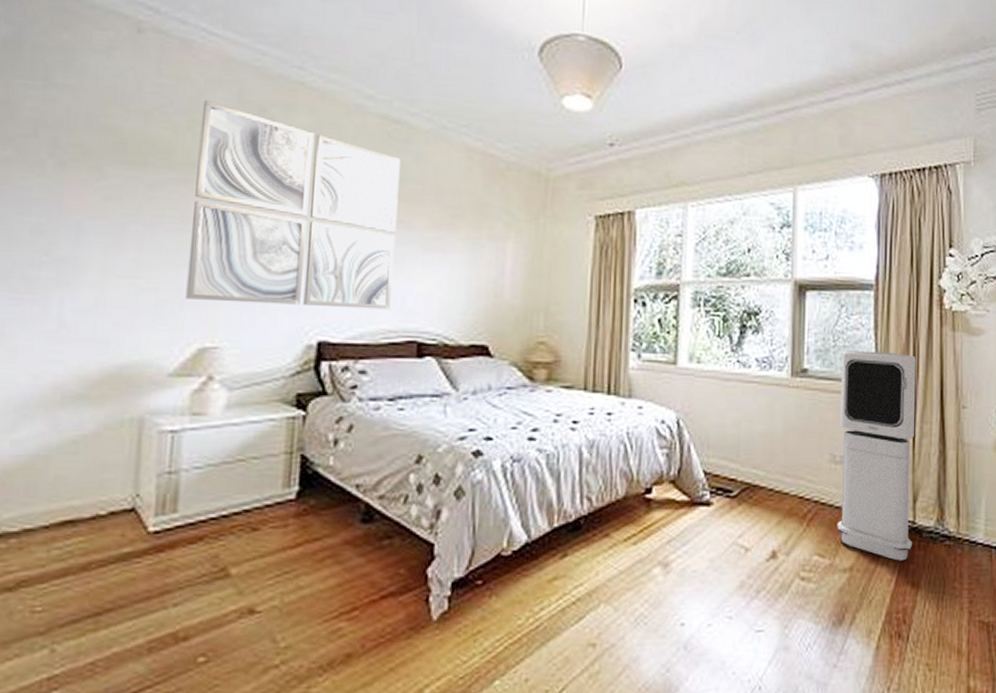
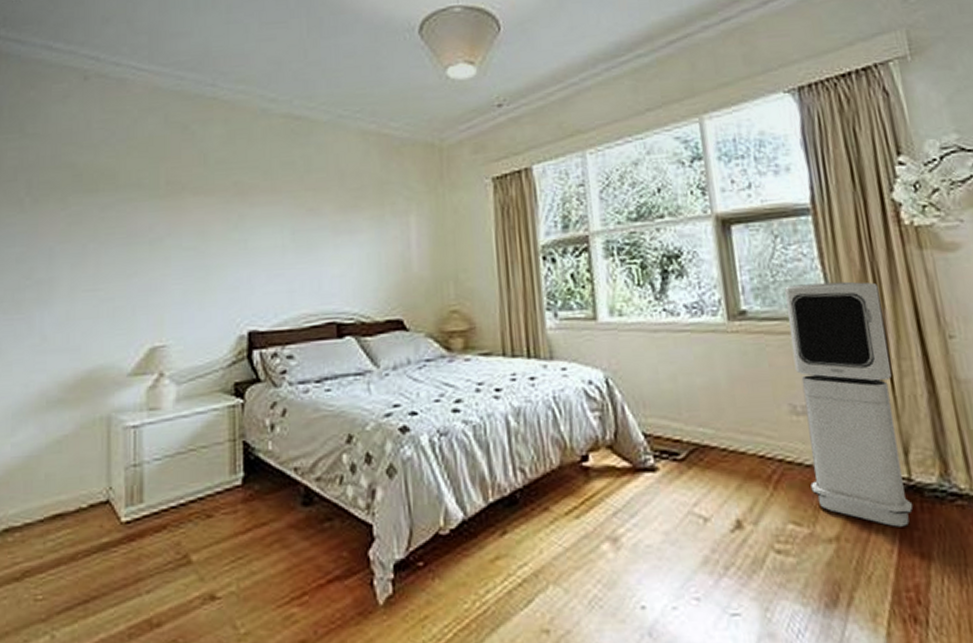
wall art: present [185,100,400,310] -> none [136,127,309,304]

